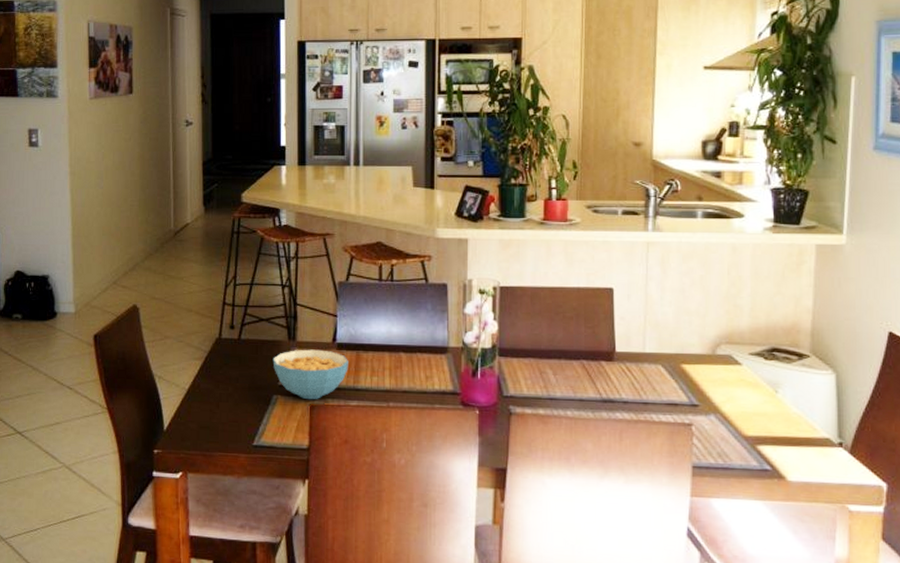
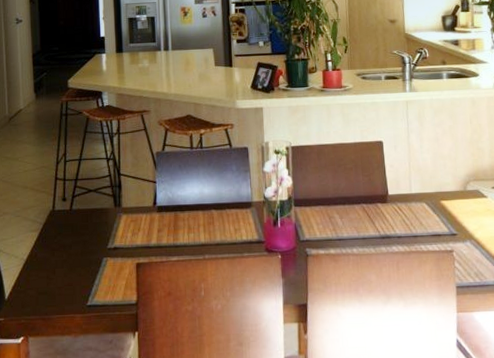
cereal bowl: present [272,349,348,400] -> none [101,213,168,259]

